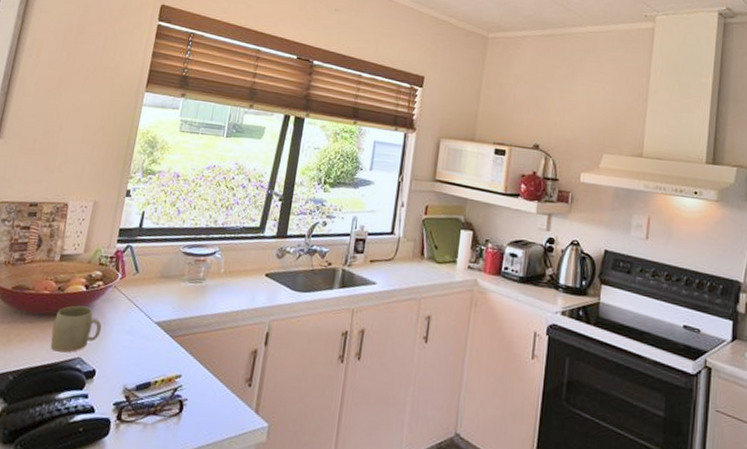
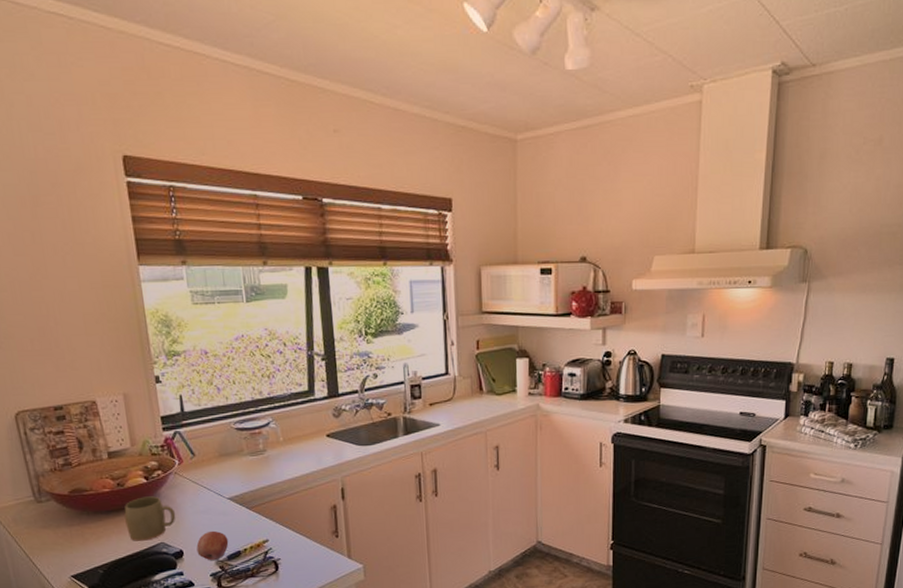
fruit: none [108,354,143,388] -> present [196,530,229,561]

